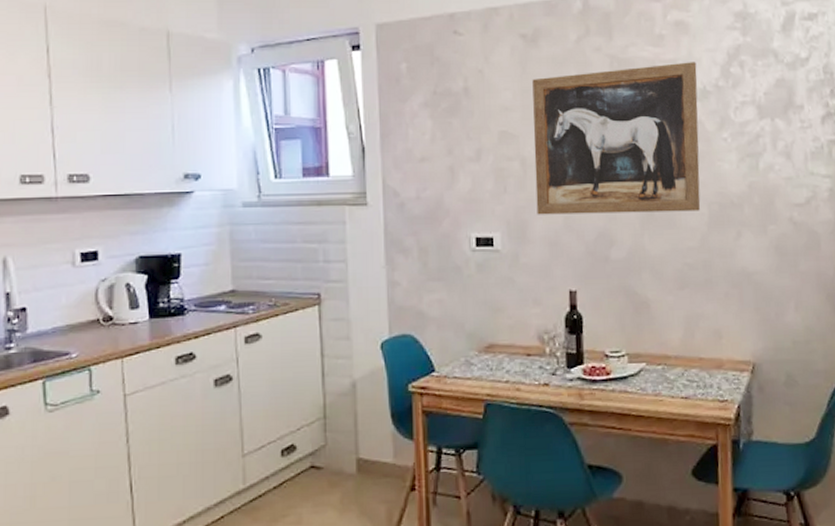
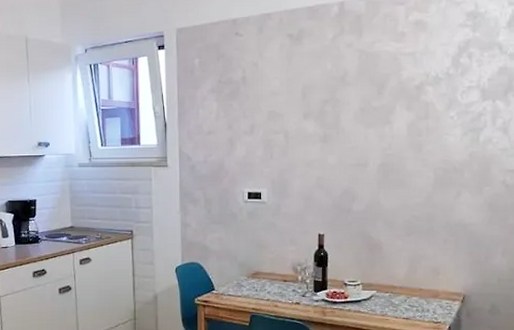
wall art: present [532,62,701,215] -> none [295,54,432,176]

